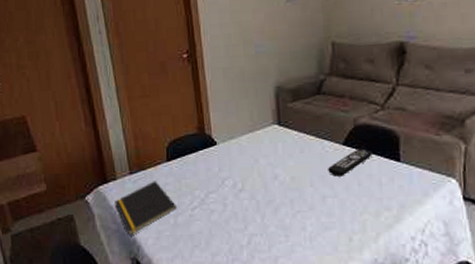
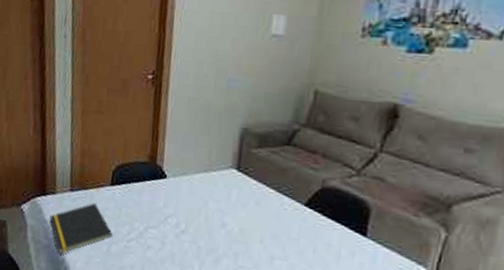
remote control: present [328,148,373,177] -> none [282,212,336,240]

